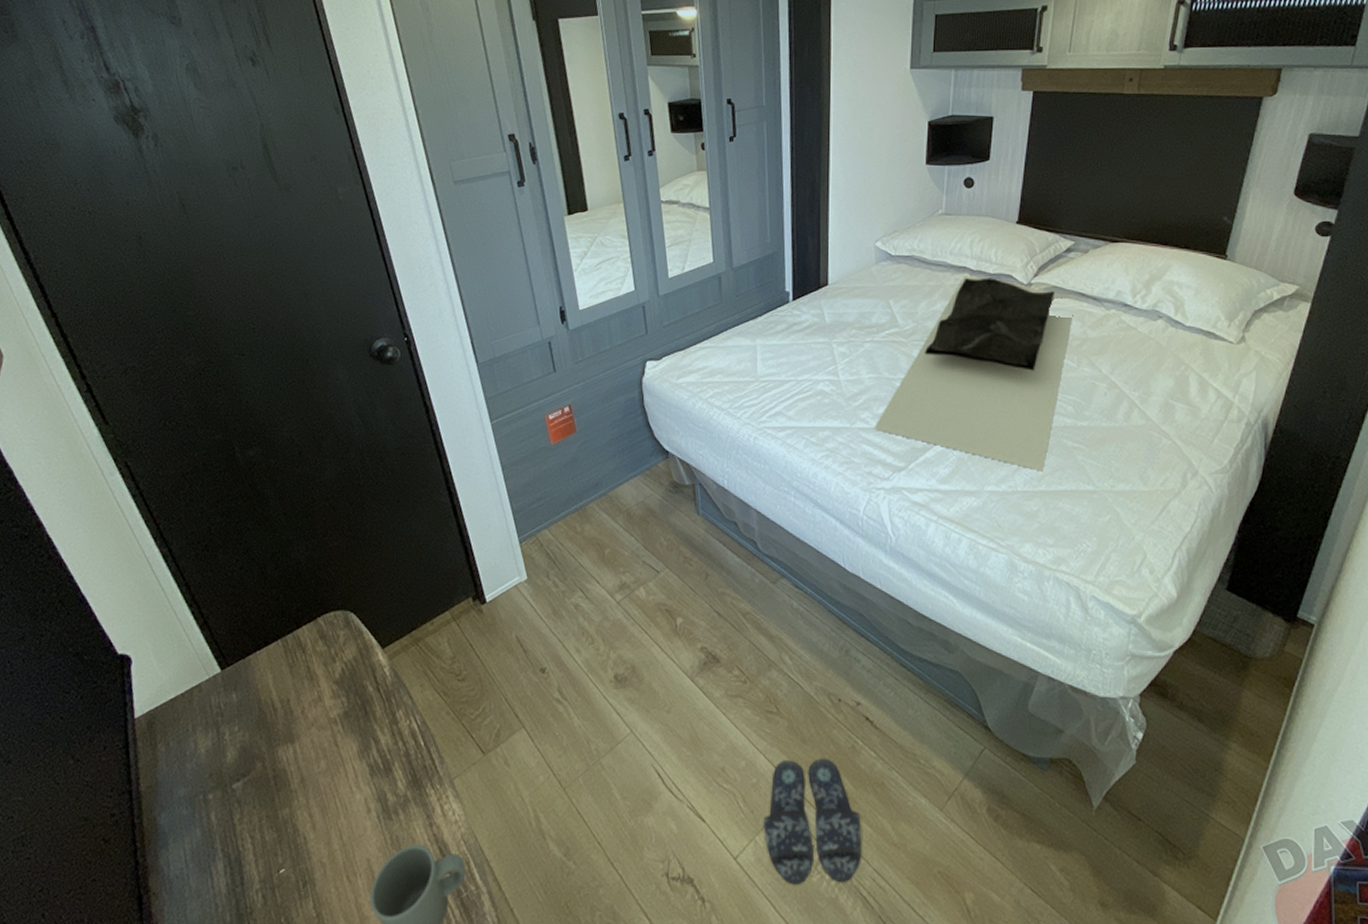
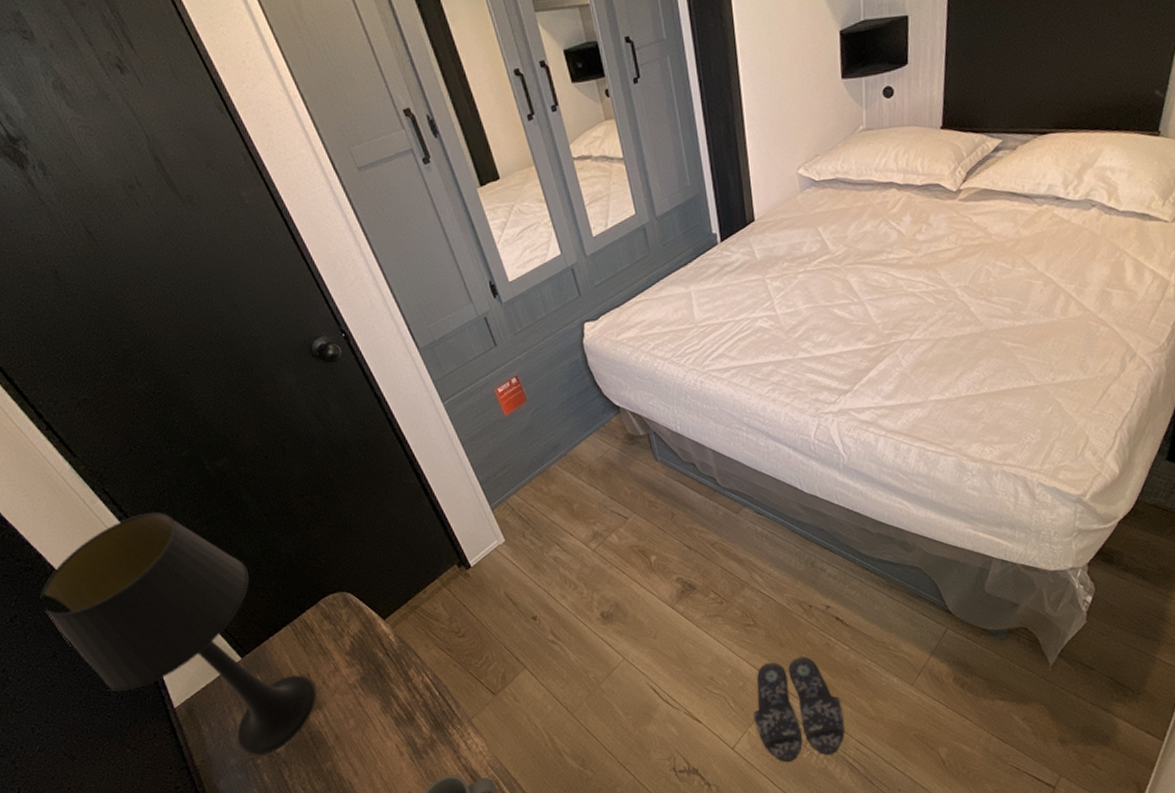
table lamp: none [27,494,292,788] -> present [40,512,316,755]
throw blanket: present [874,276,1076,472] -> none [816,189,1007,375]

